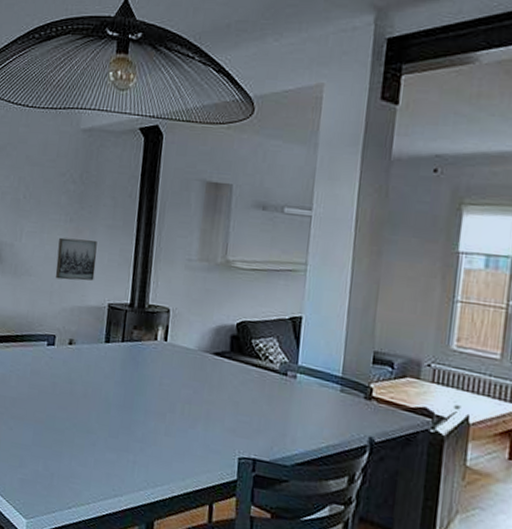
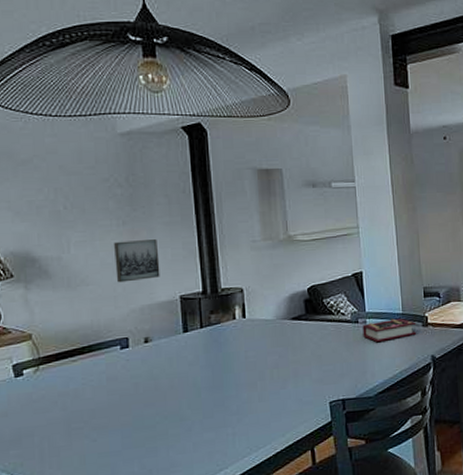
book: none [290,378,357,407] -> present [362,318,417,343]

